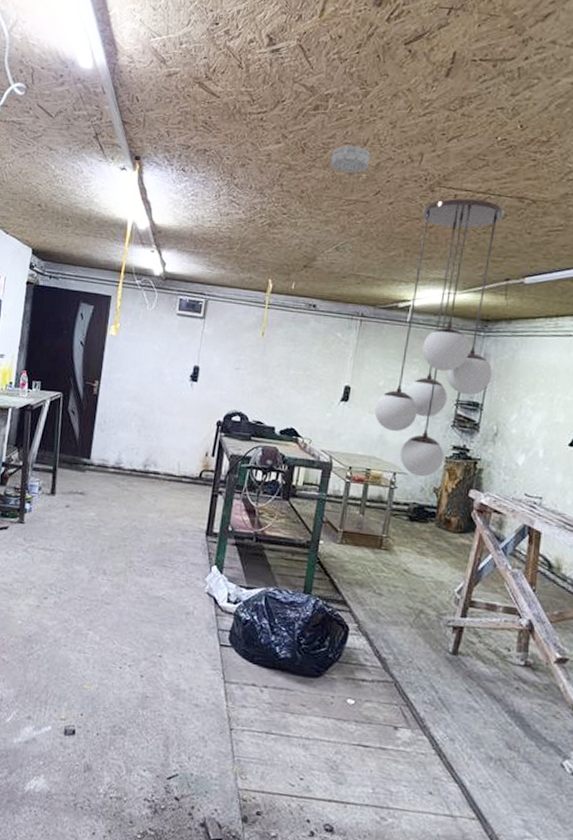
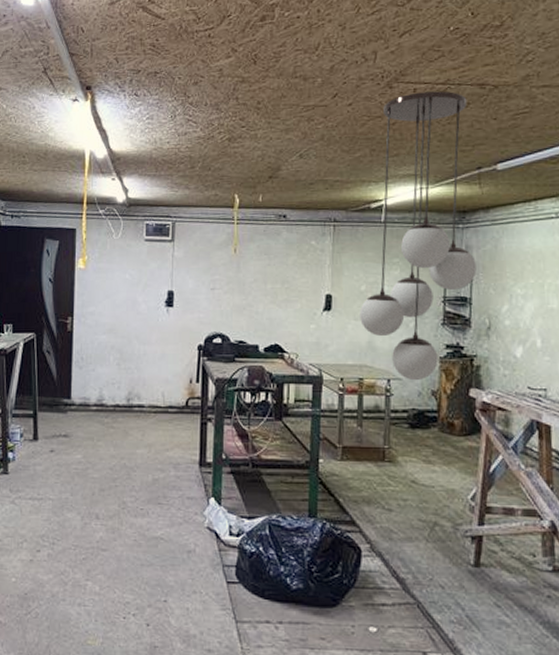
smoke detector: present [330,145,371,173] -> none [284,51,324,79]

